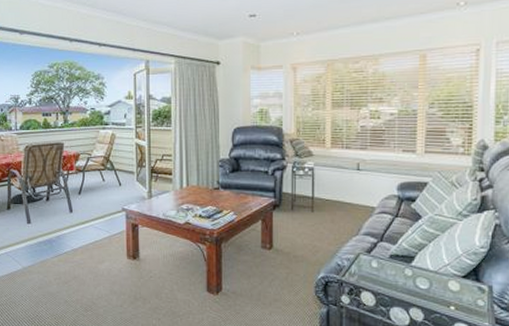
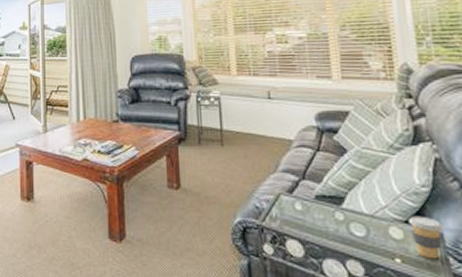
coffee cup: none [465,272,494,307] -> present [407,215,444,259]

